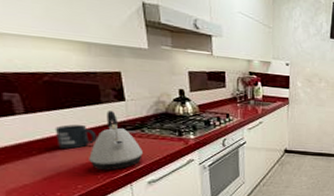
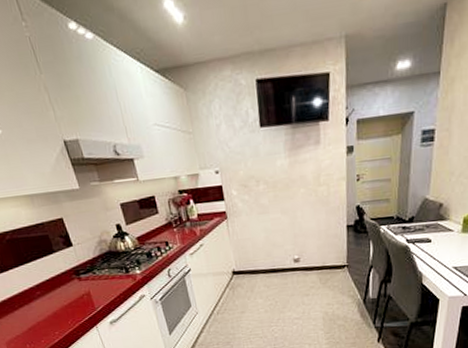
mug: present [55,124,97,149] -> none [25,276,60,300]
kettle: present [89,111,143,171] -> none [57,258,100,316]

